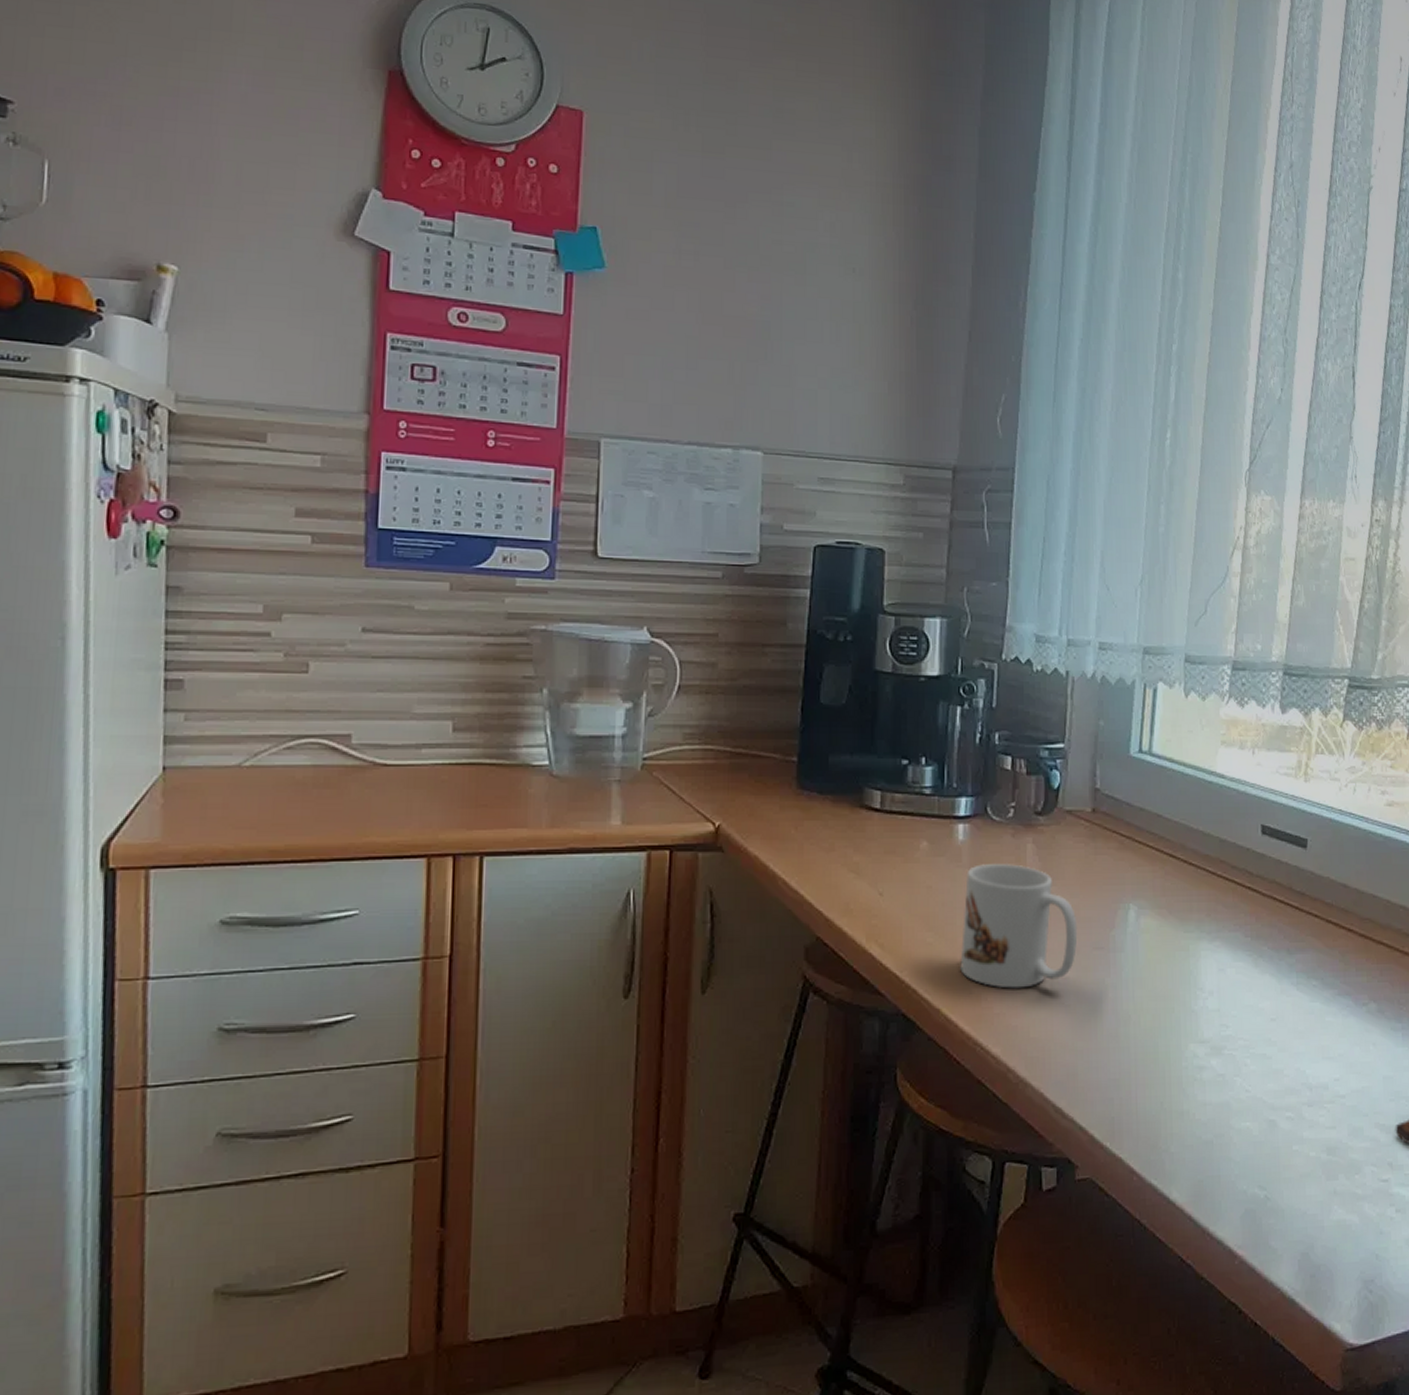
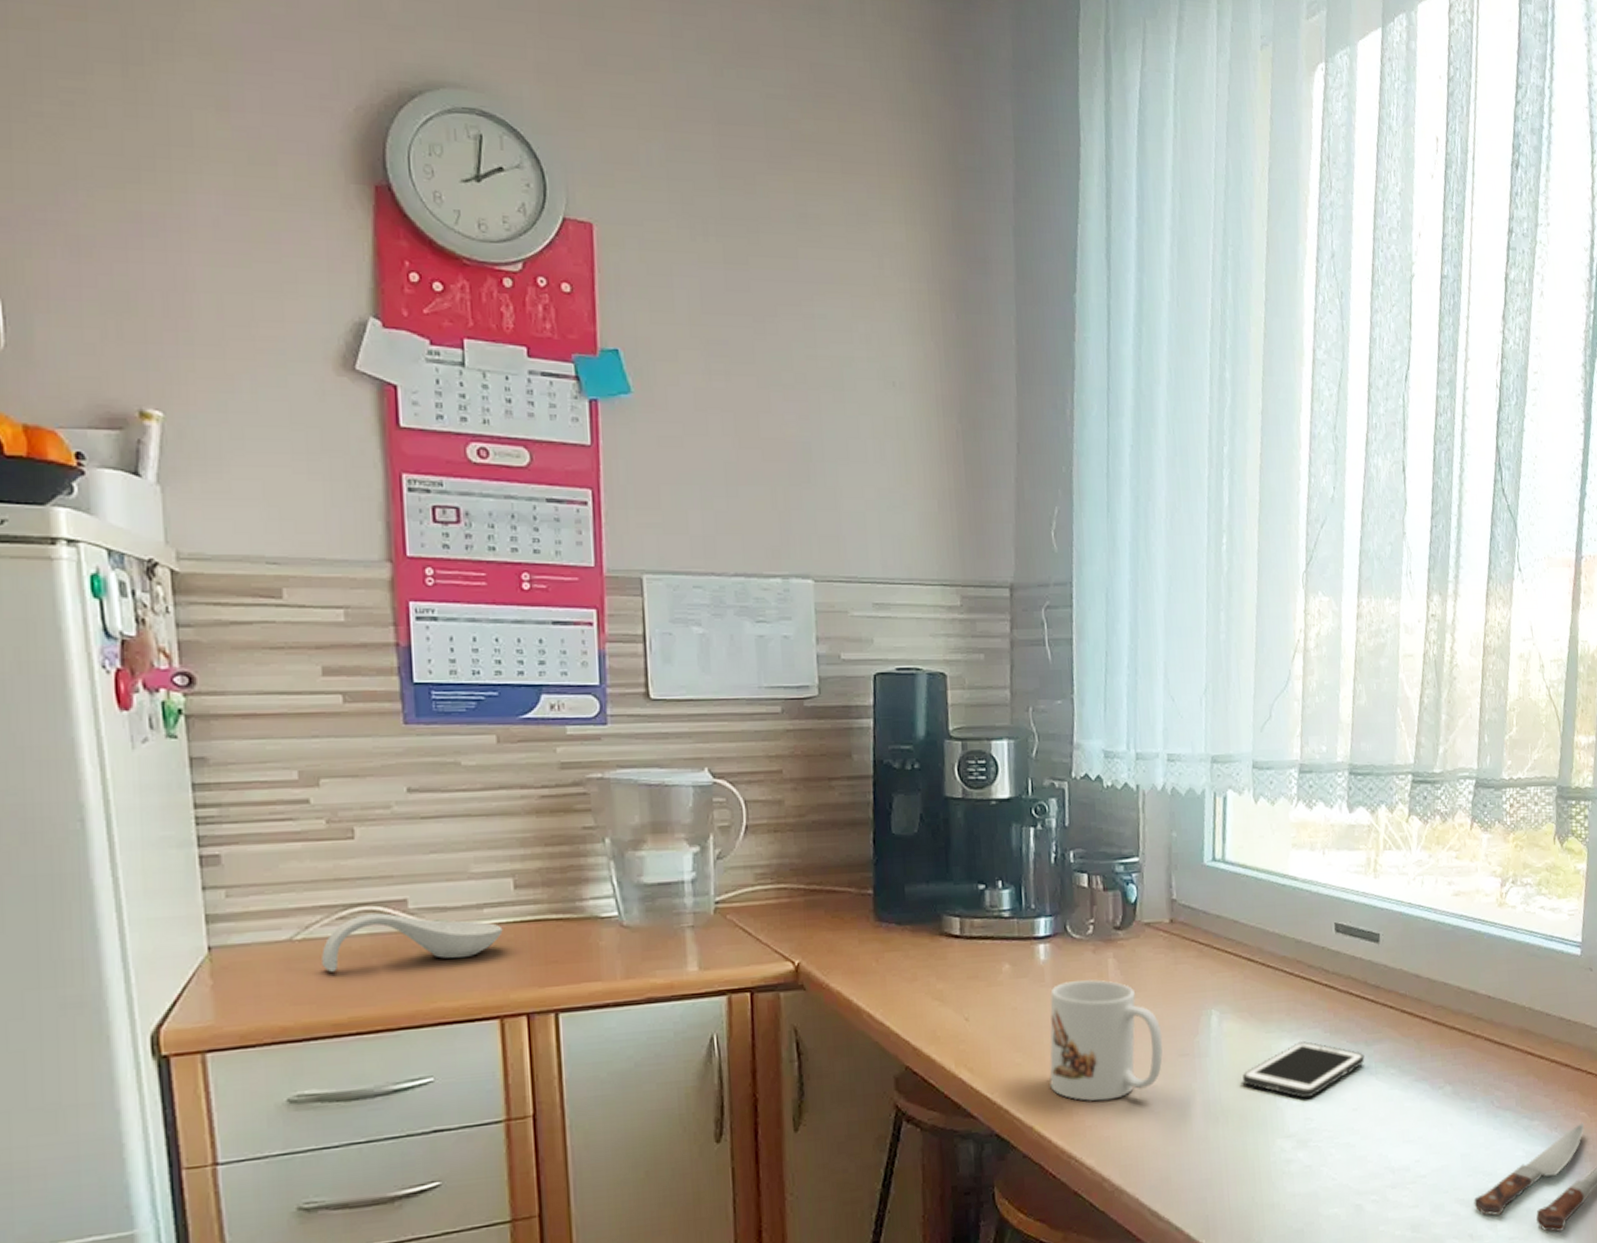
spoon rest: none [266,746,438,799] -> present [322,913,503,972]
cell phone: none [1157,944,1286,1004] -> present [1242,1041,1365,1099]

